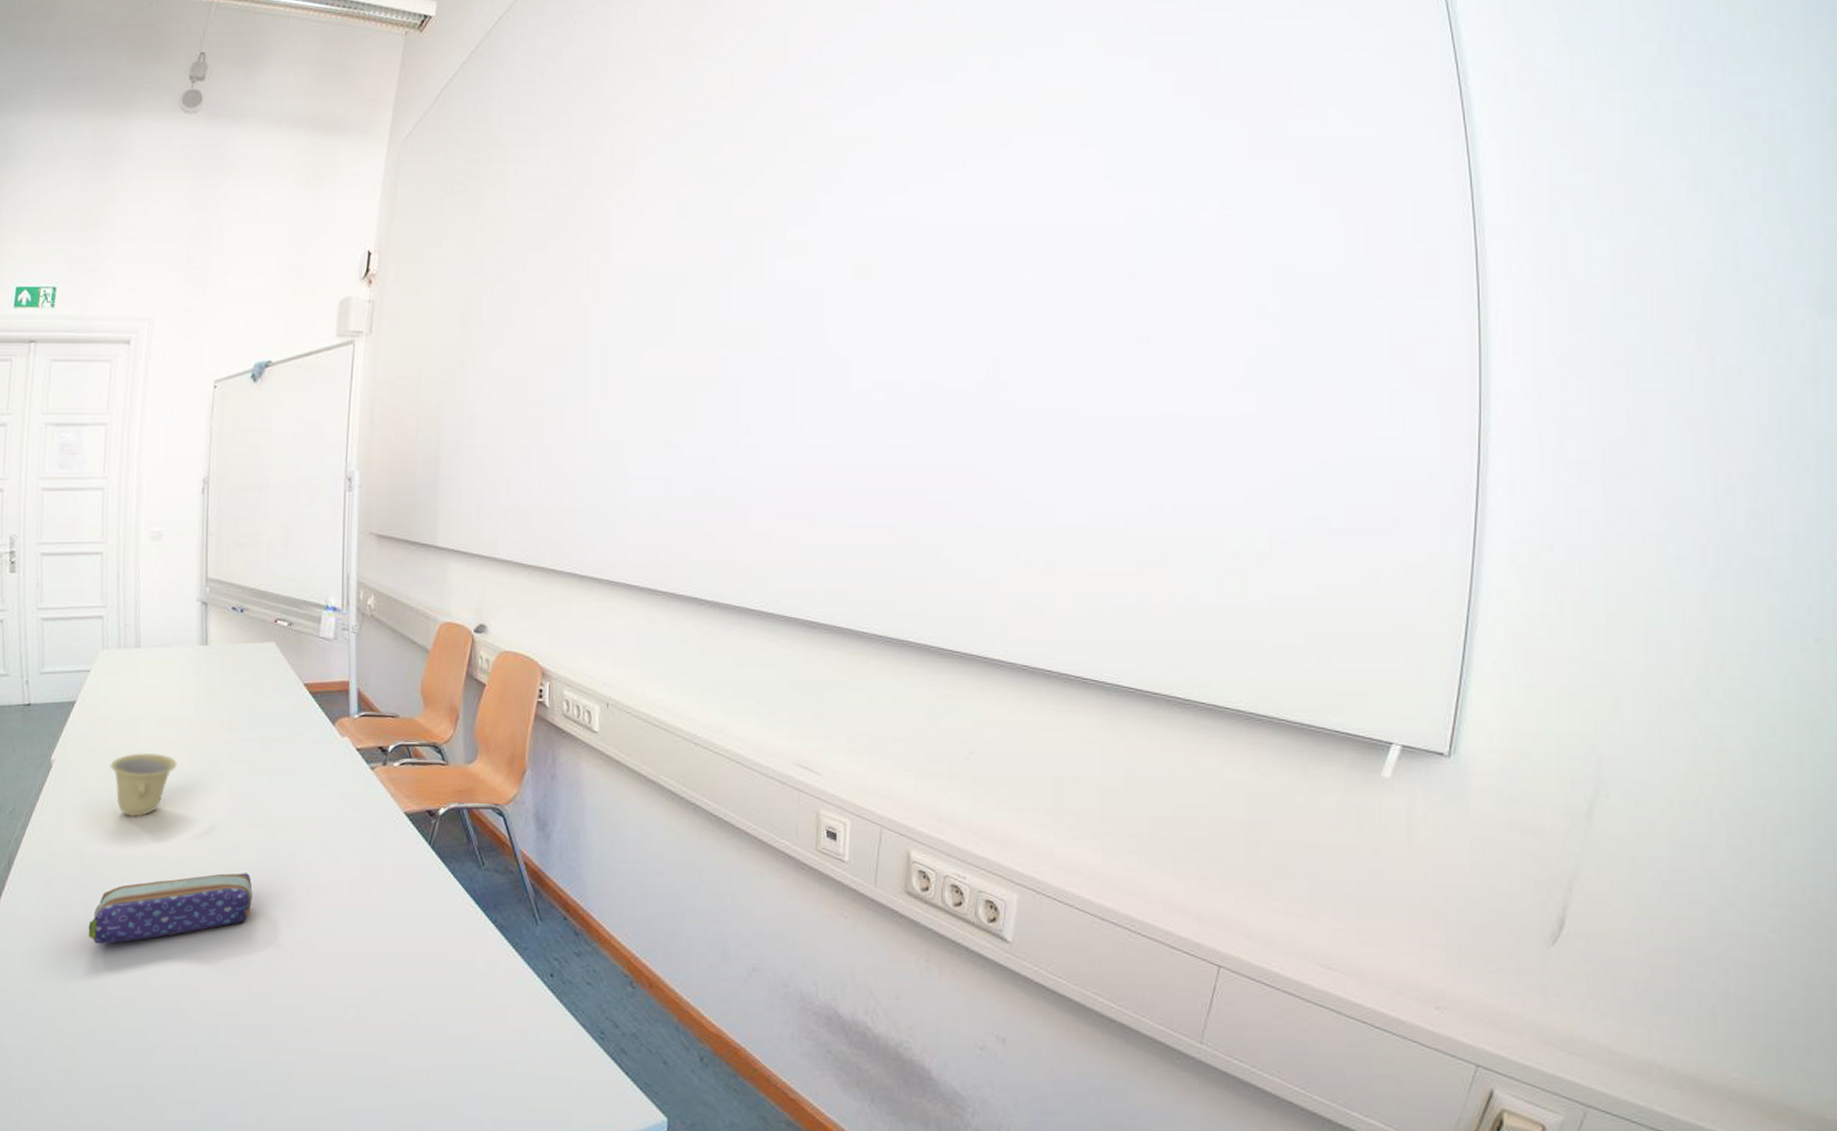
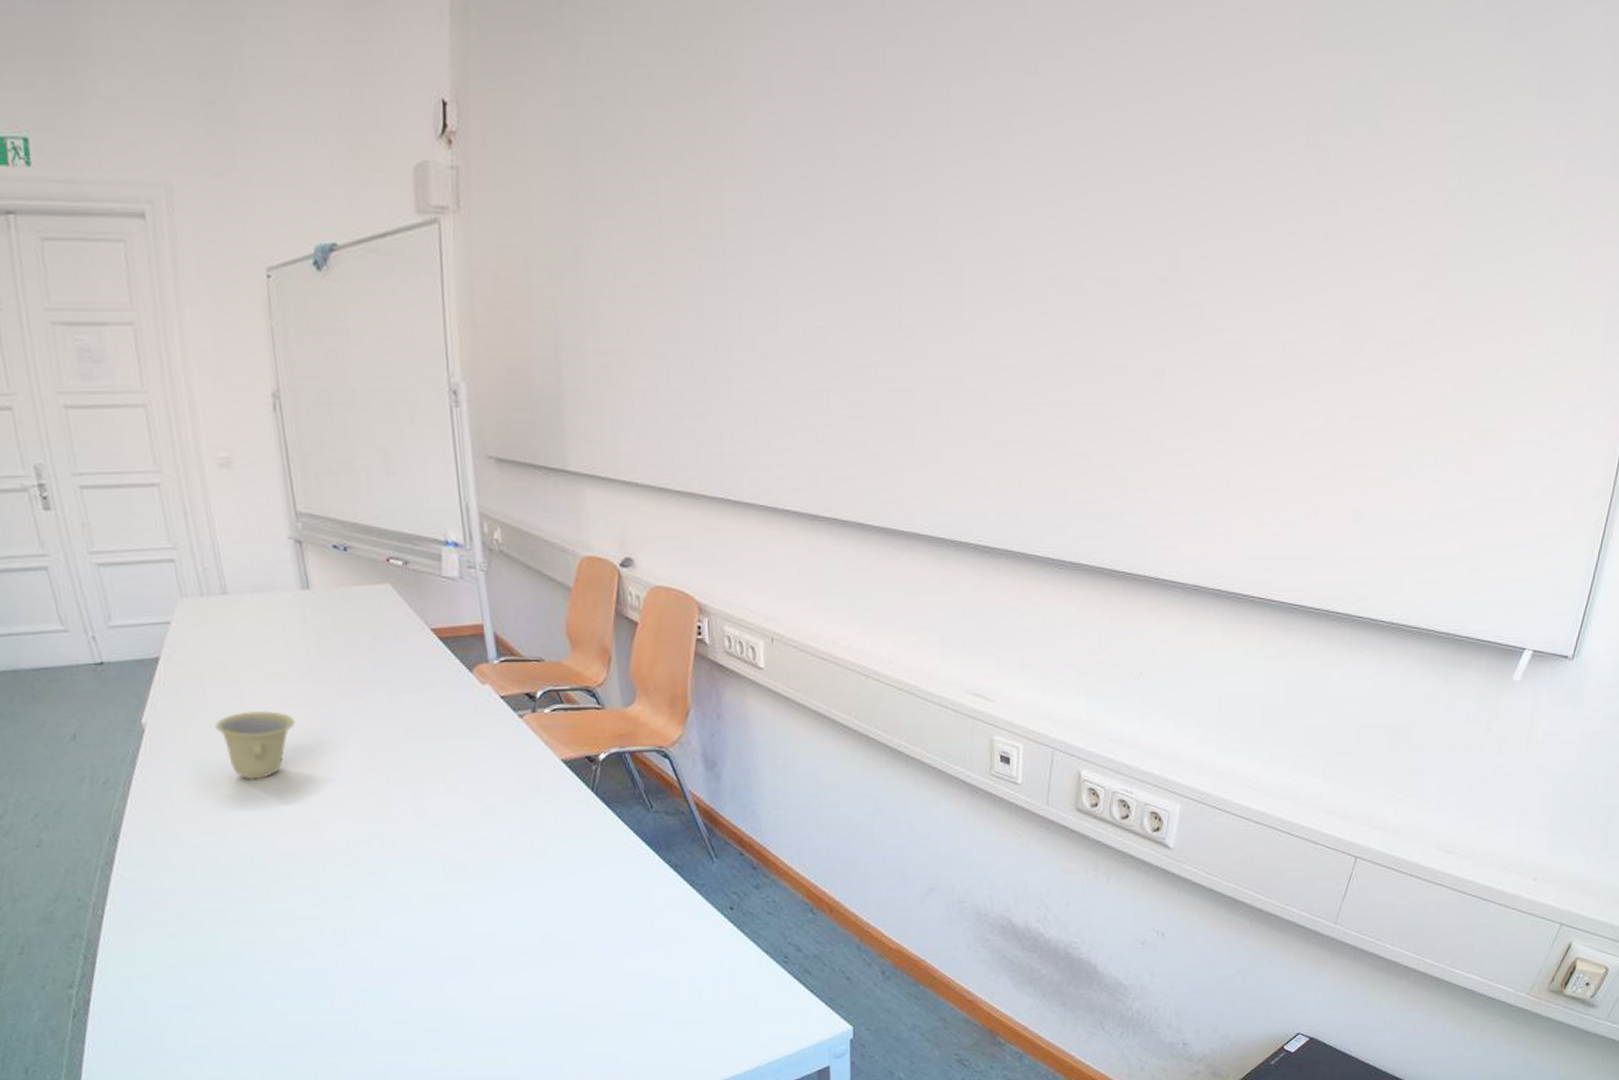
pencil case: present [88,873,252,944] -> none [221,830,405,911]

